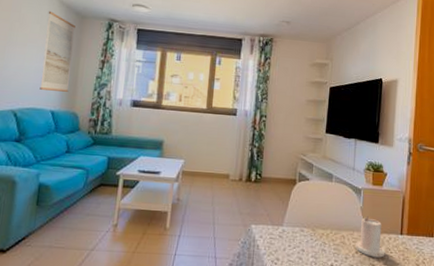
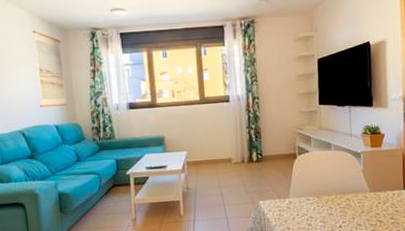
candle: present [355,215,385,258] -> none [361,176,391,214]

